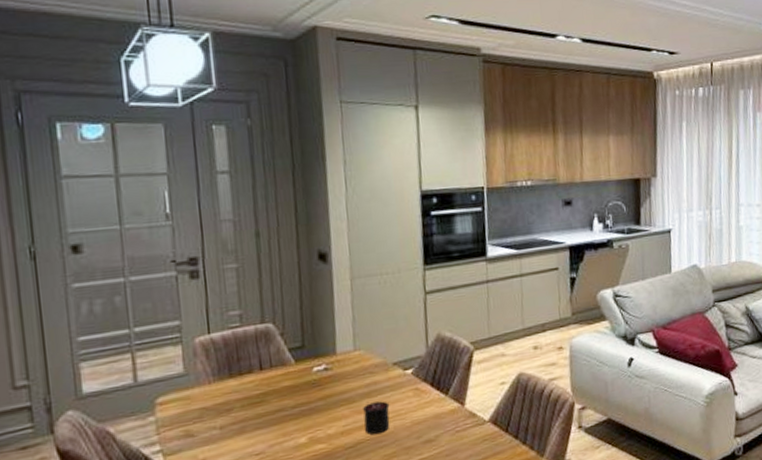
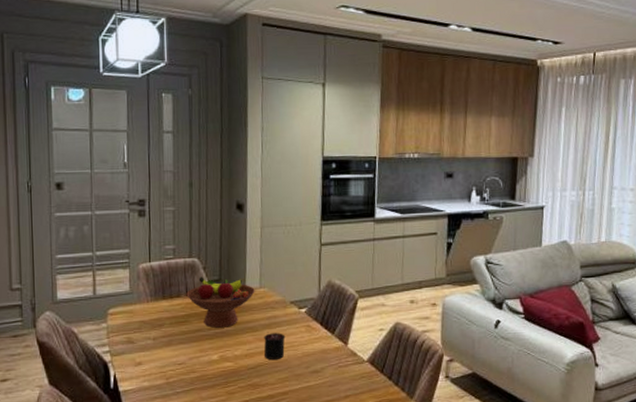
fruit bowl: none [260,343,348,406] -> present [186,277,255,328]

